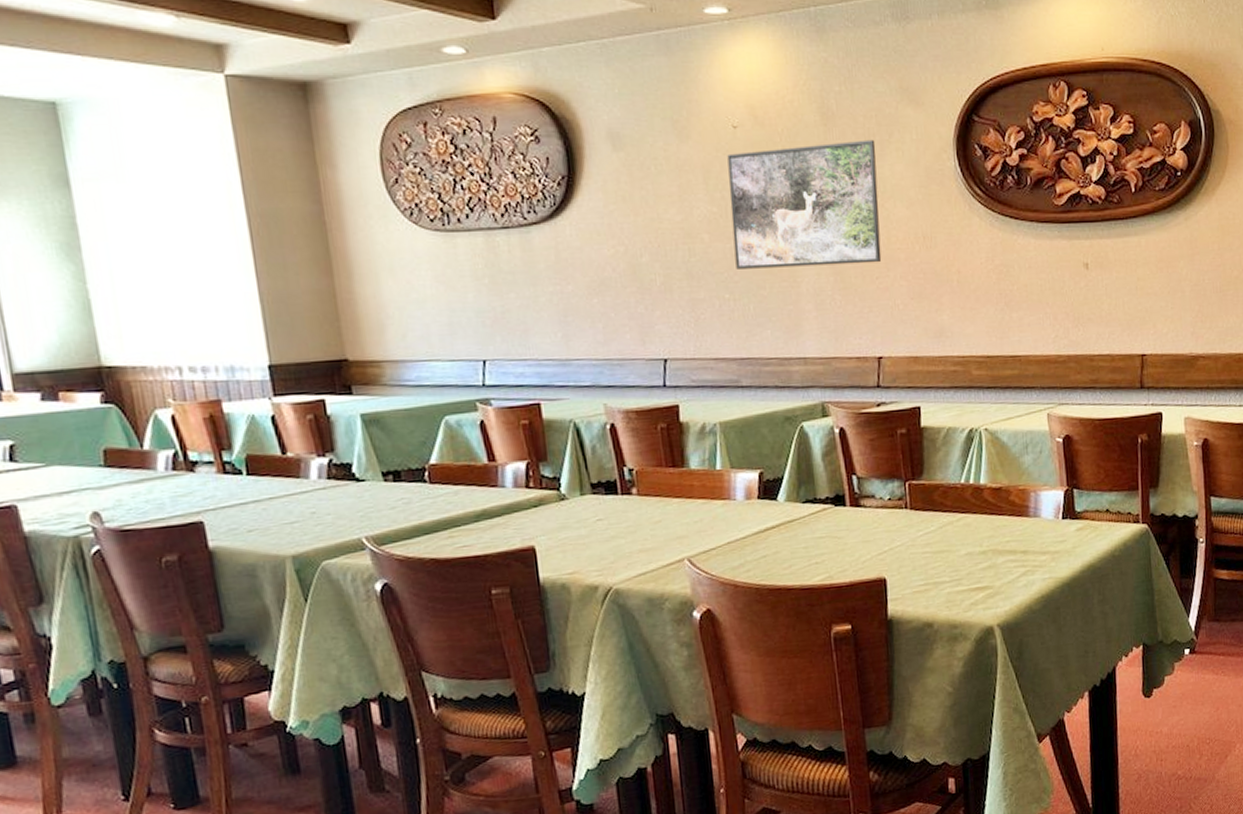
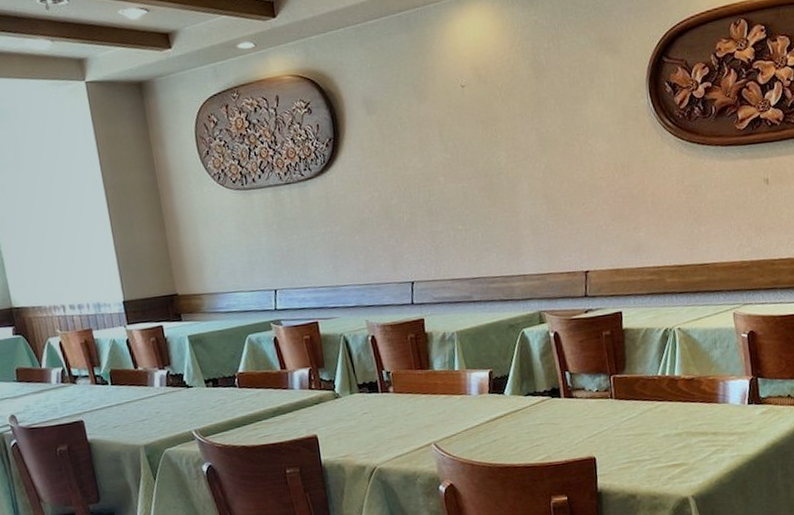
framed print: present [727,139,882,269] -> none [457,86,587,205]

